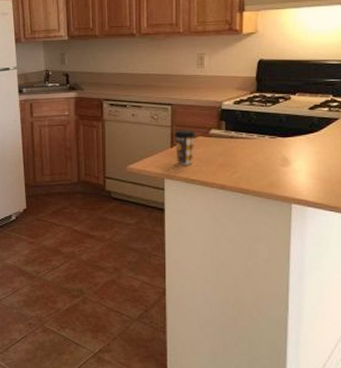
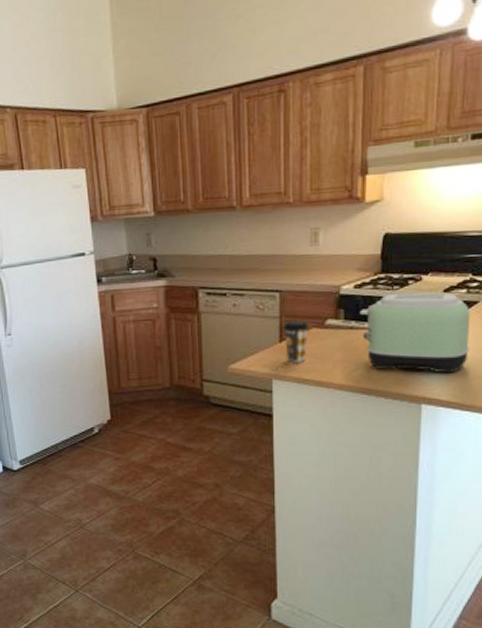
toaster: none [238,109,332,179] -> present [360,292,471,374]

